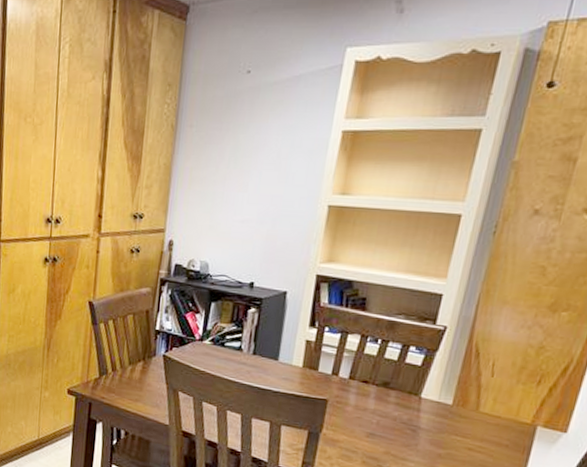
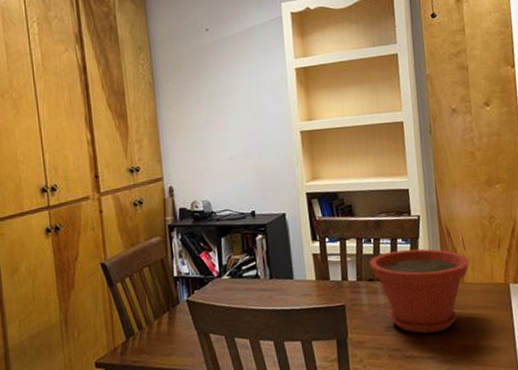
plant pot: none [368,357,495,454] -> present [369,248,470,334]

